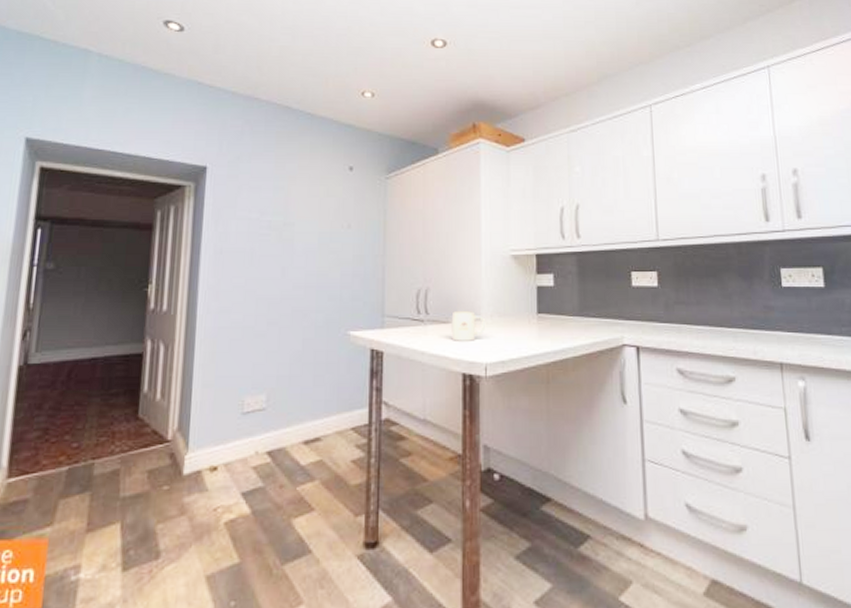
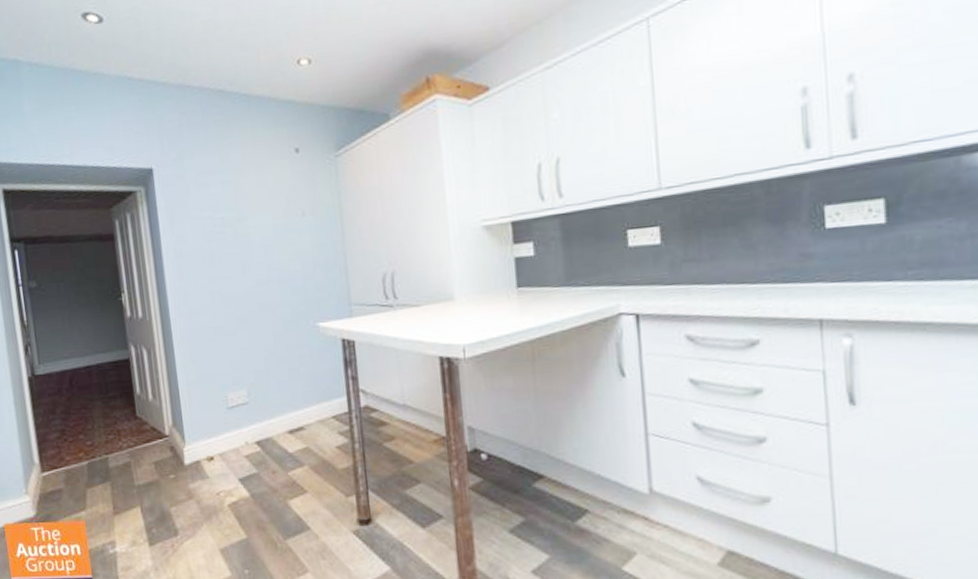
mug: present [451,311,486,341] -> none [421,291,461,324]

